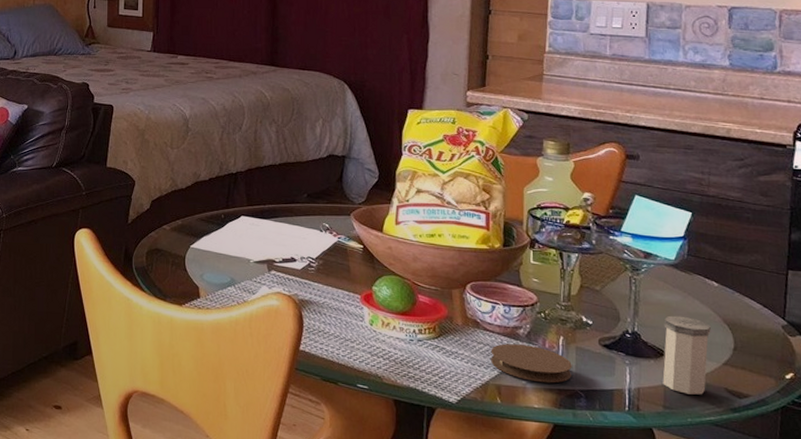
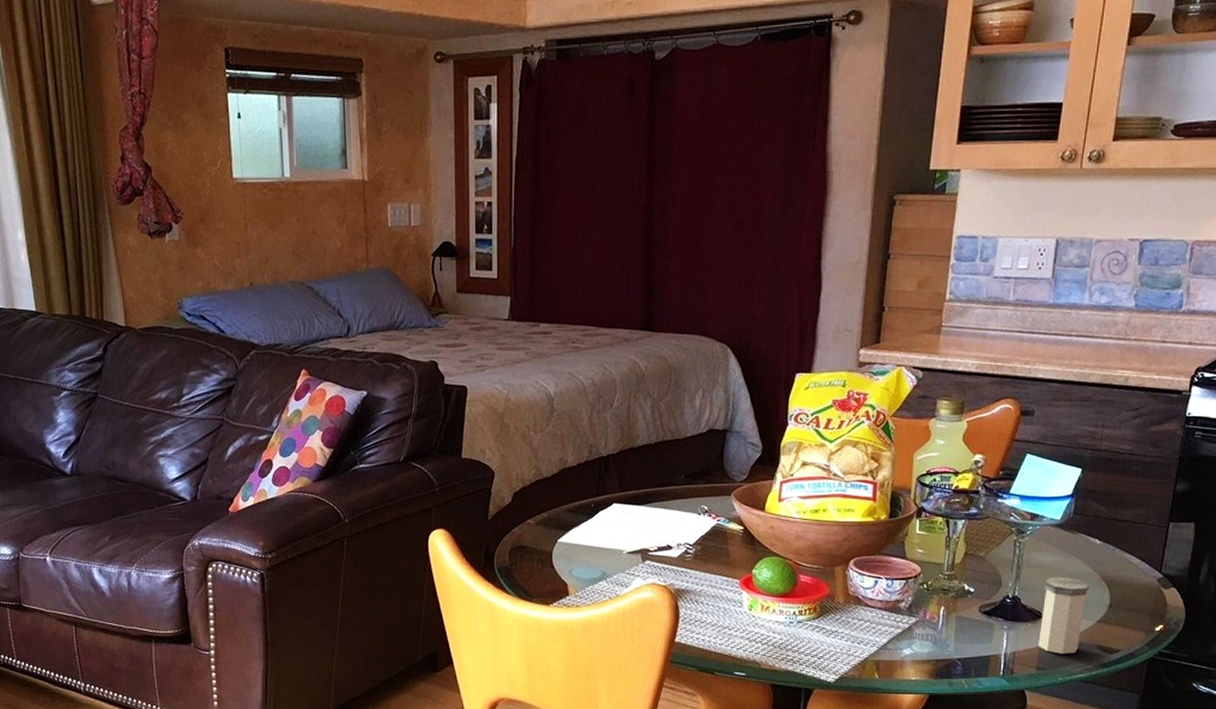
coaster: present [491,343,572,383] -> none [871,618,951,655]

